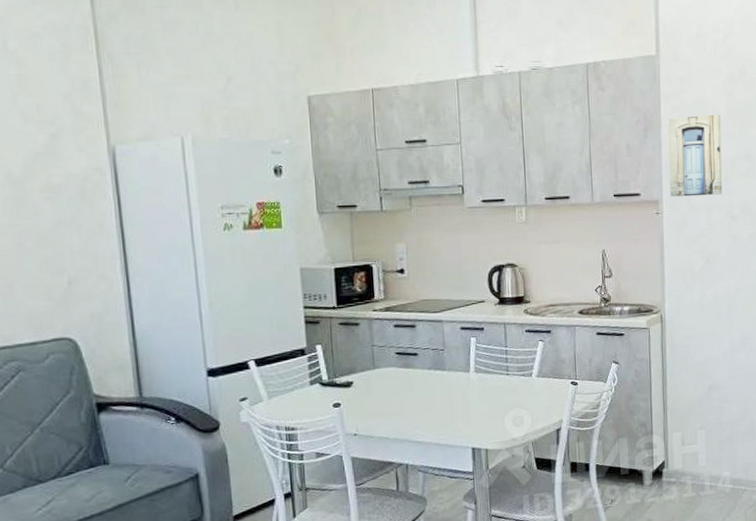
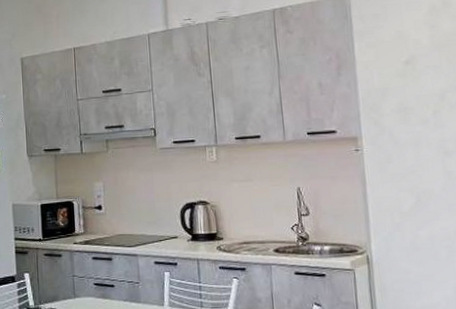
wall art: present [668,114,723,197] -> none [363,47,432,133]

